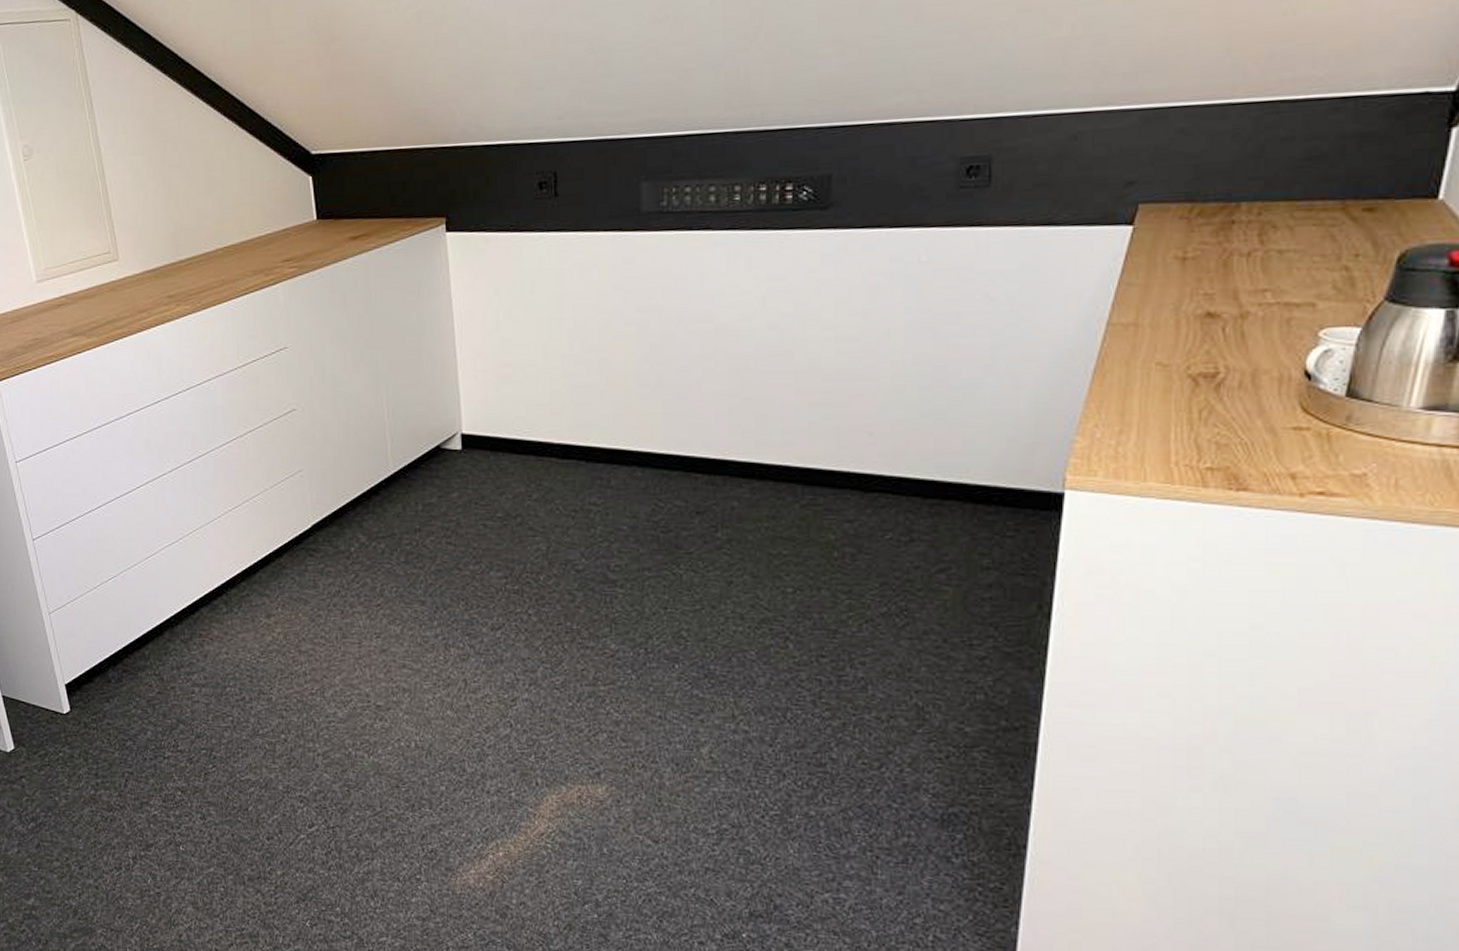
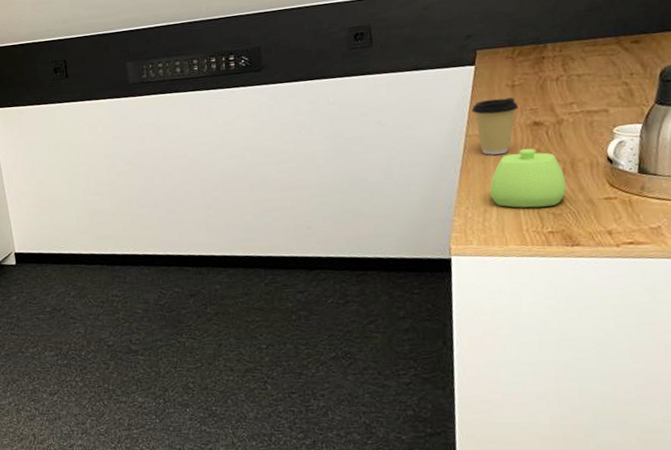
coffee cup: none [1120,275,1187,354] -> present [471,97,518,155]
sugar bowl: none [1132,348,1241,433] -> present [490,148,567,208]

